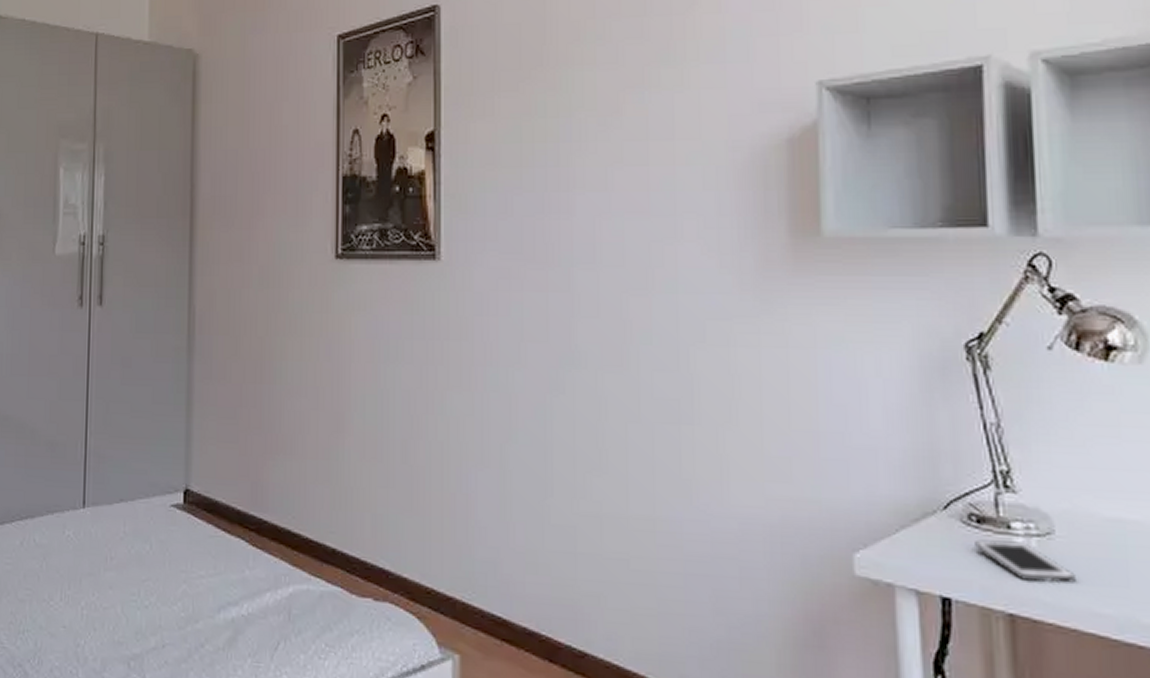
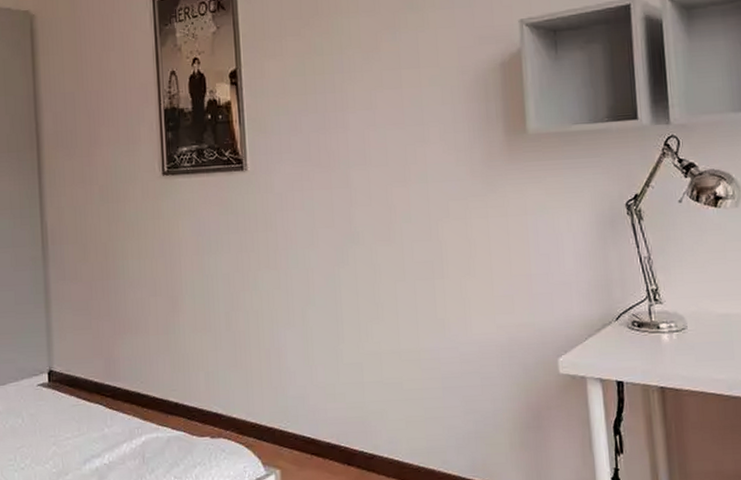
cell phone: present [975,539,1076,584] -> none [637,337,701,363]

